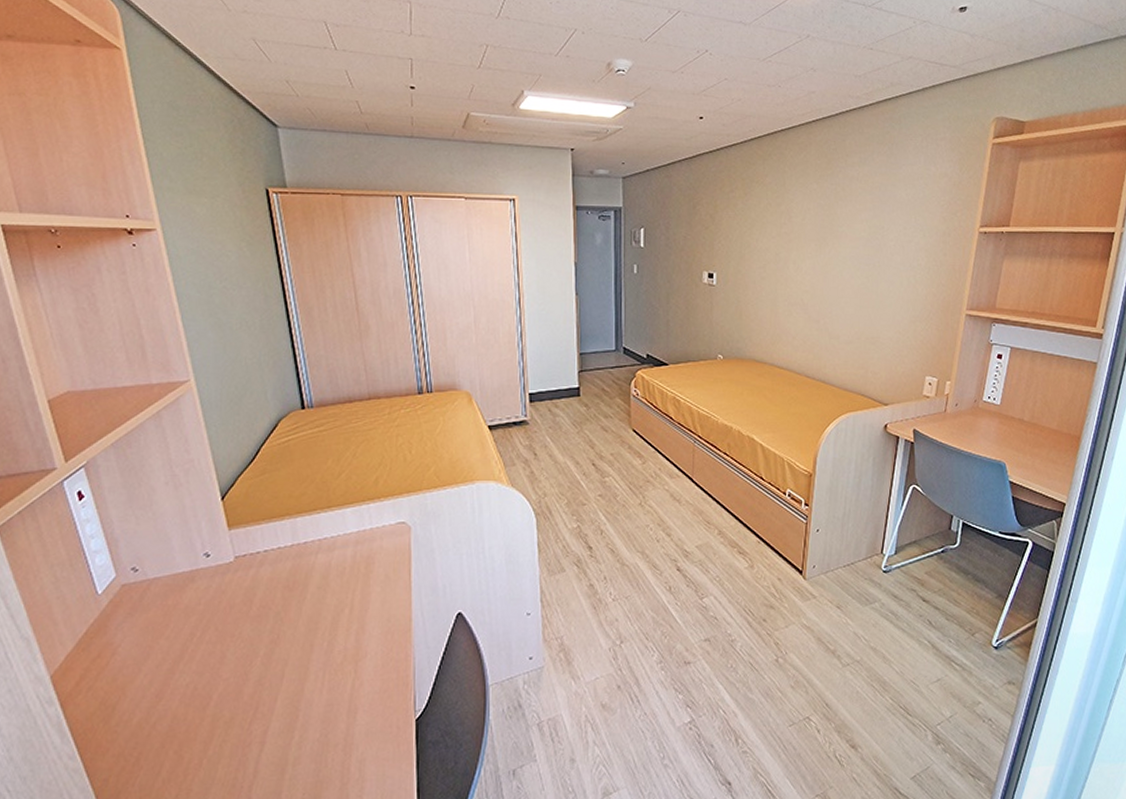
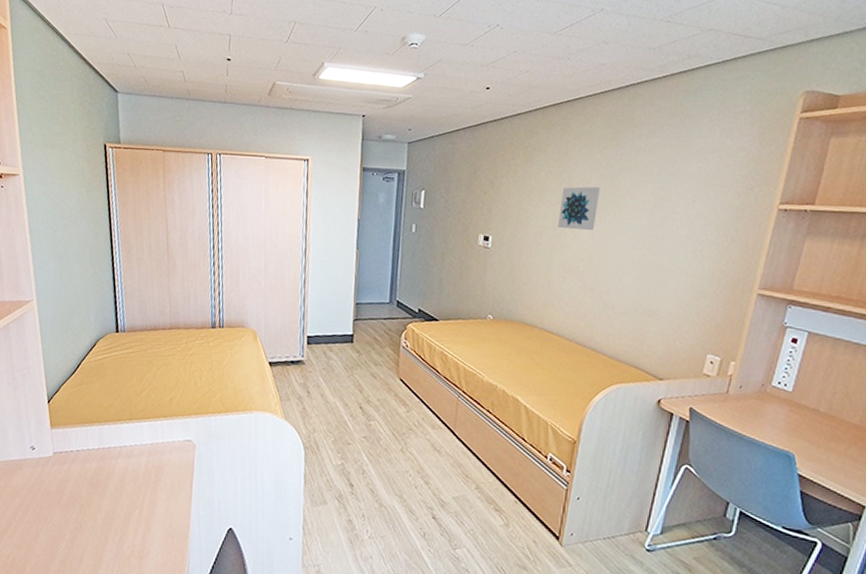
wall art: none [781,217,818,262] -> present [558,186,600,231]

